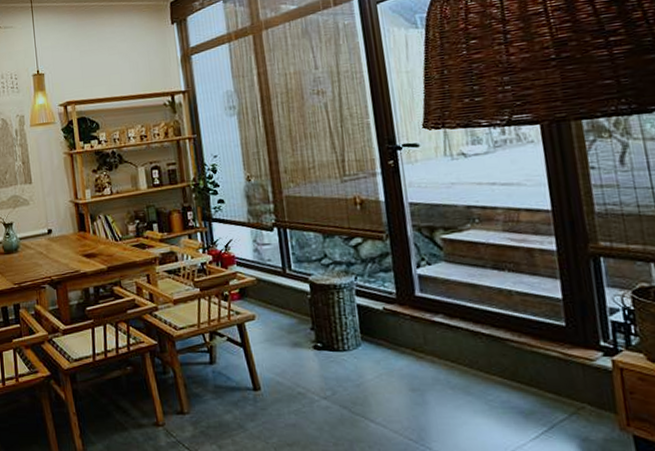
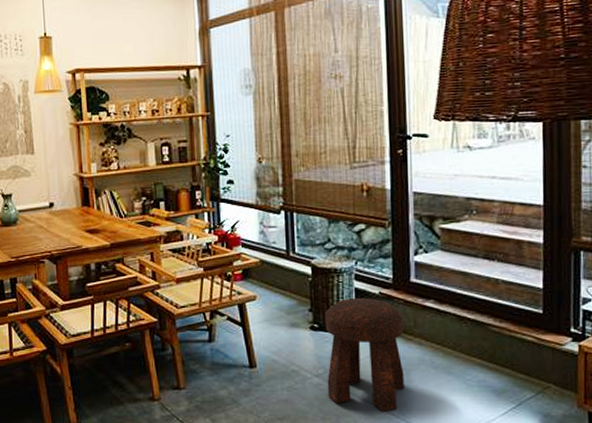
stool: none [328,314,421,436] -> present [325,298,405,412]

